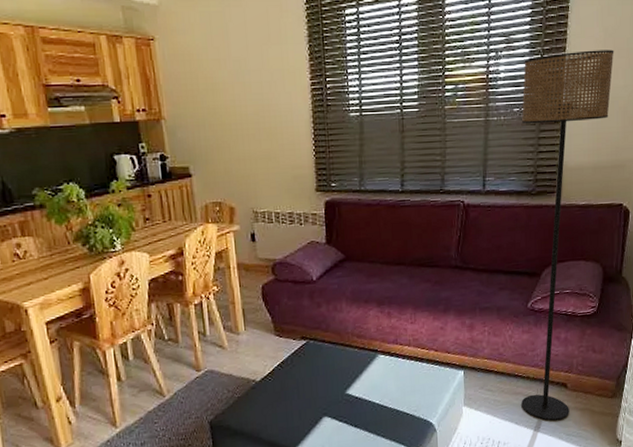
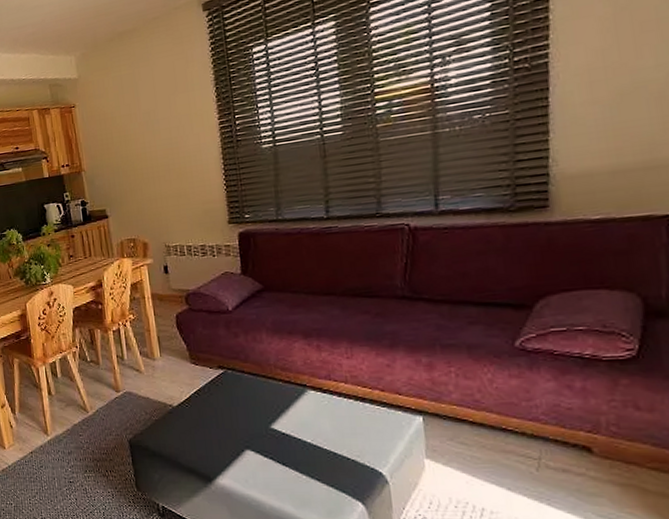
floor lamp: present [521,49,614,421] -> none [484,24,633,494]

